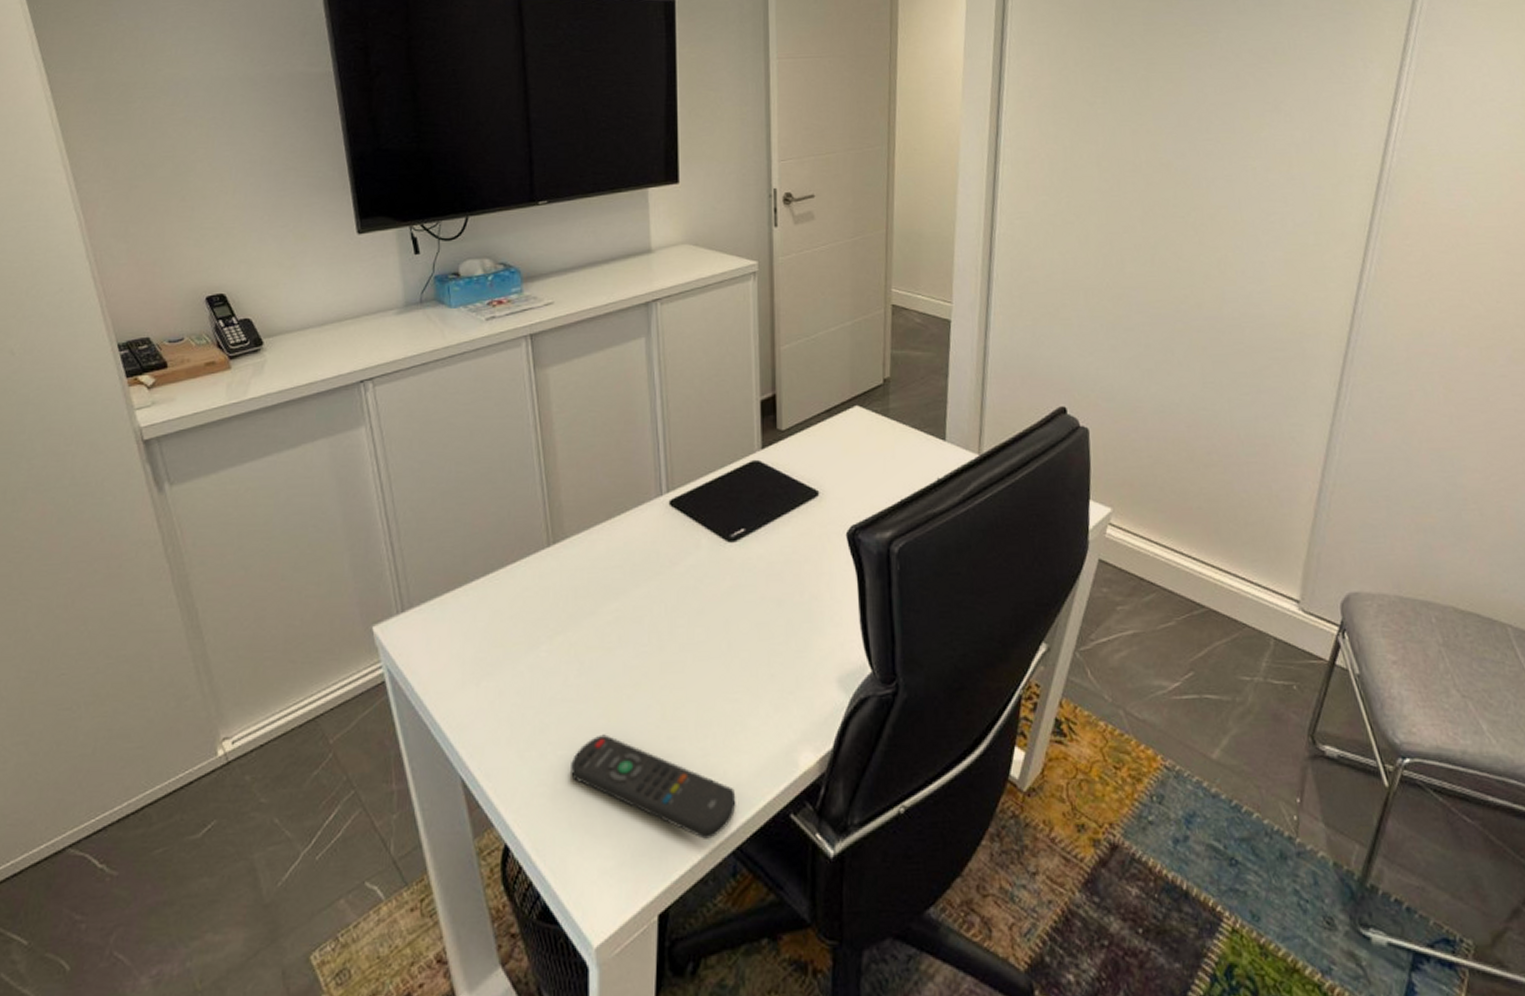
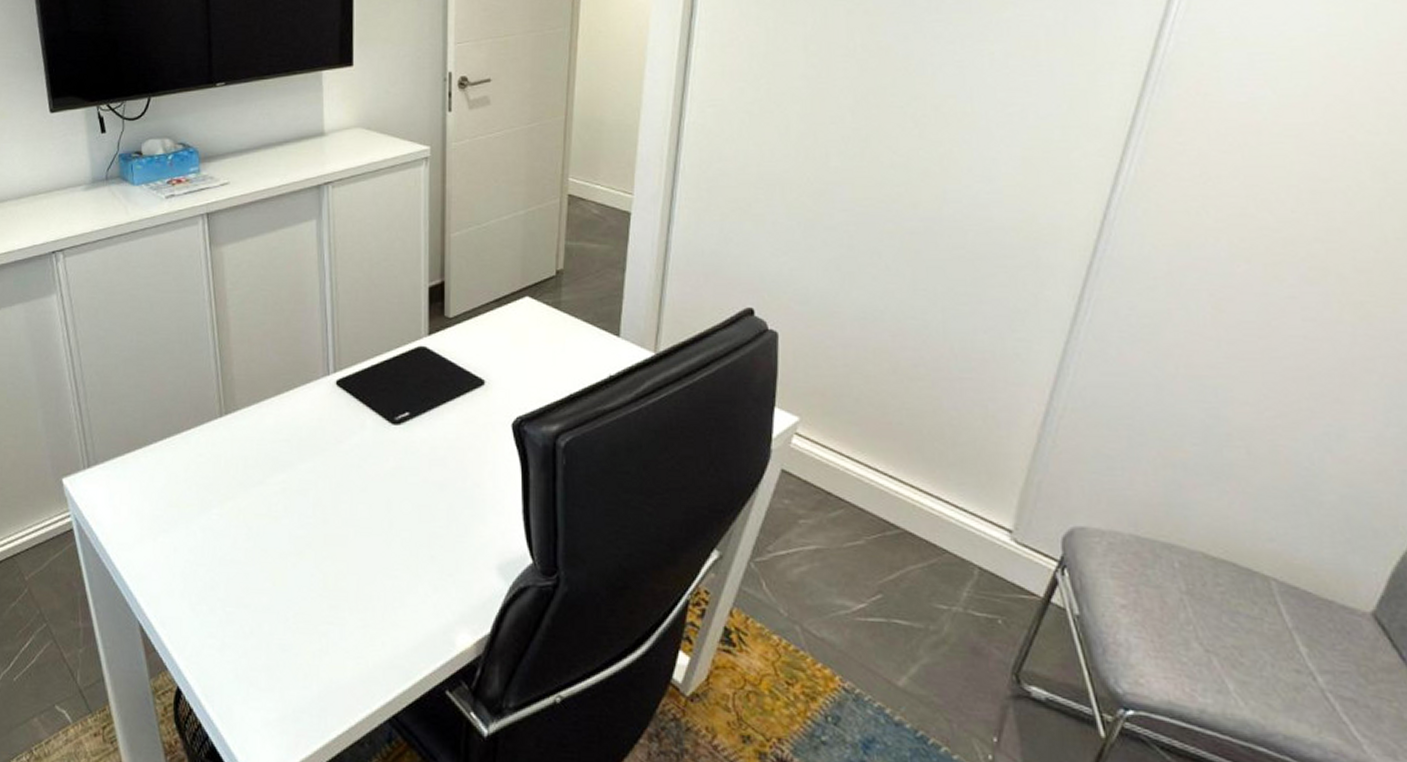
remote control: present [571,734,736,839] -> none [238,596,393,705]

